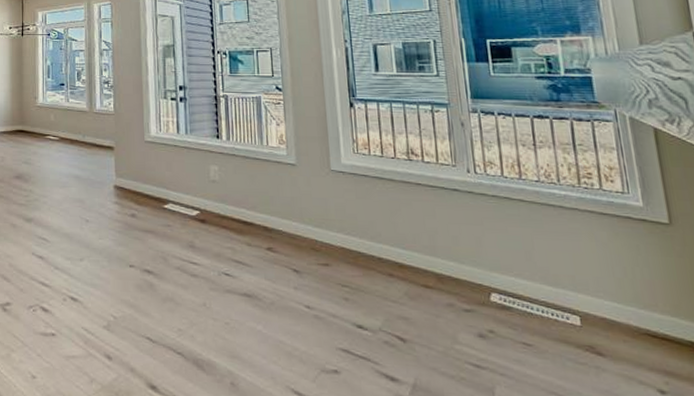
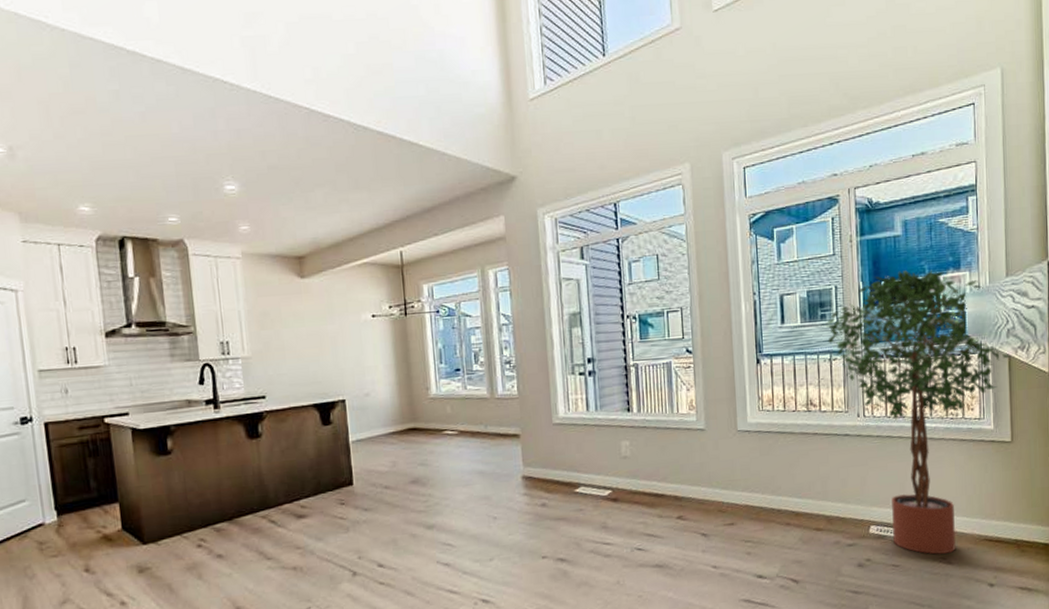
potted tree: none [424,31,658,342] -> present [825,270,1012,554]

